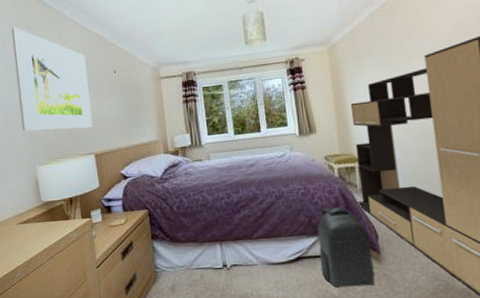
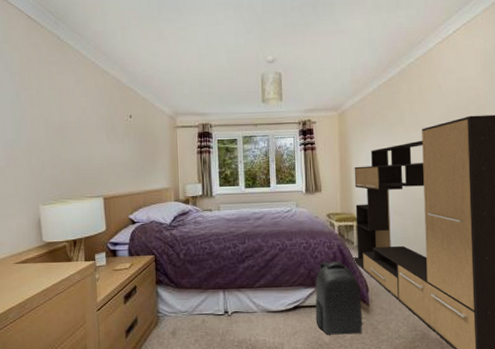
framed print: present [11,27,93,131] -> none [22,59,103,171]

